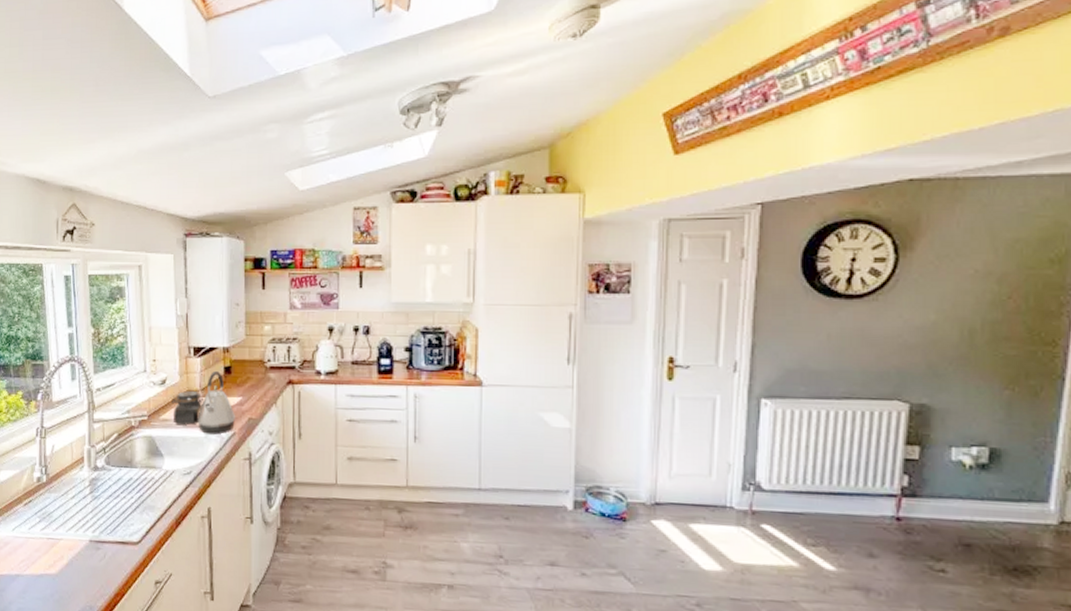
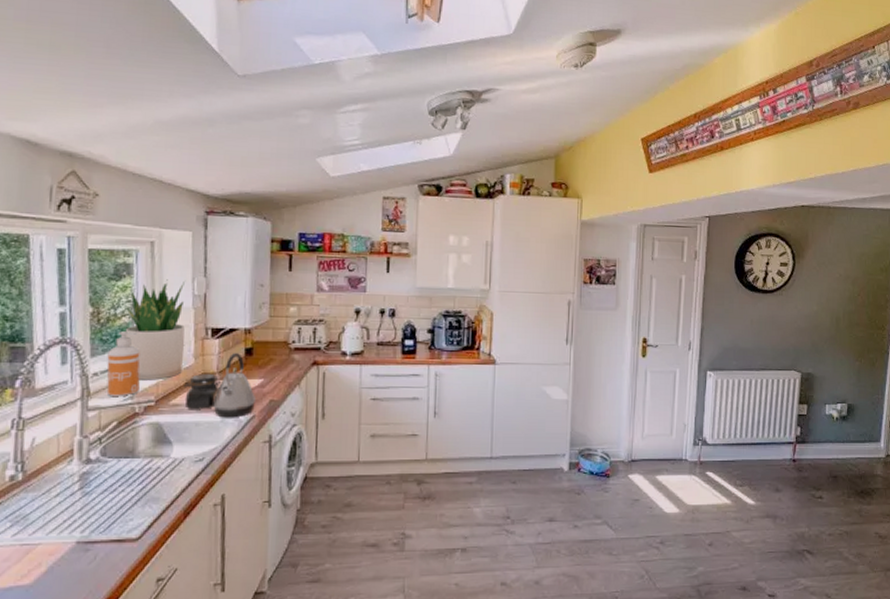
soap dispenser: none [107,350,135,412] -> present [106,331,141,398]
planter: none [119,301,171,396] -> present [125,279,185,380]

